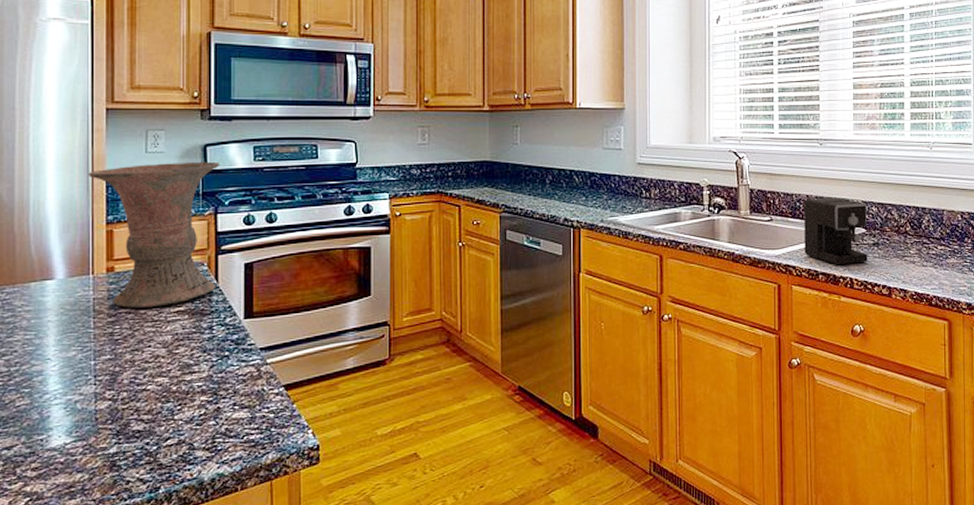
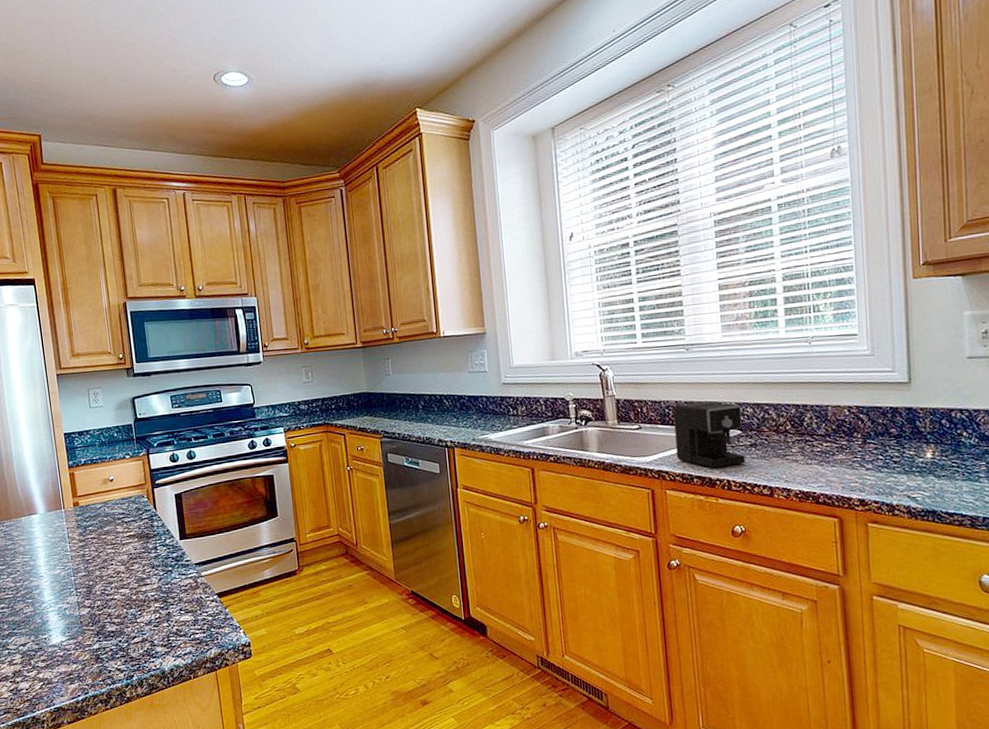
vase: present [89,161,220,309] -> none [51,411,156,535]

